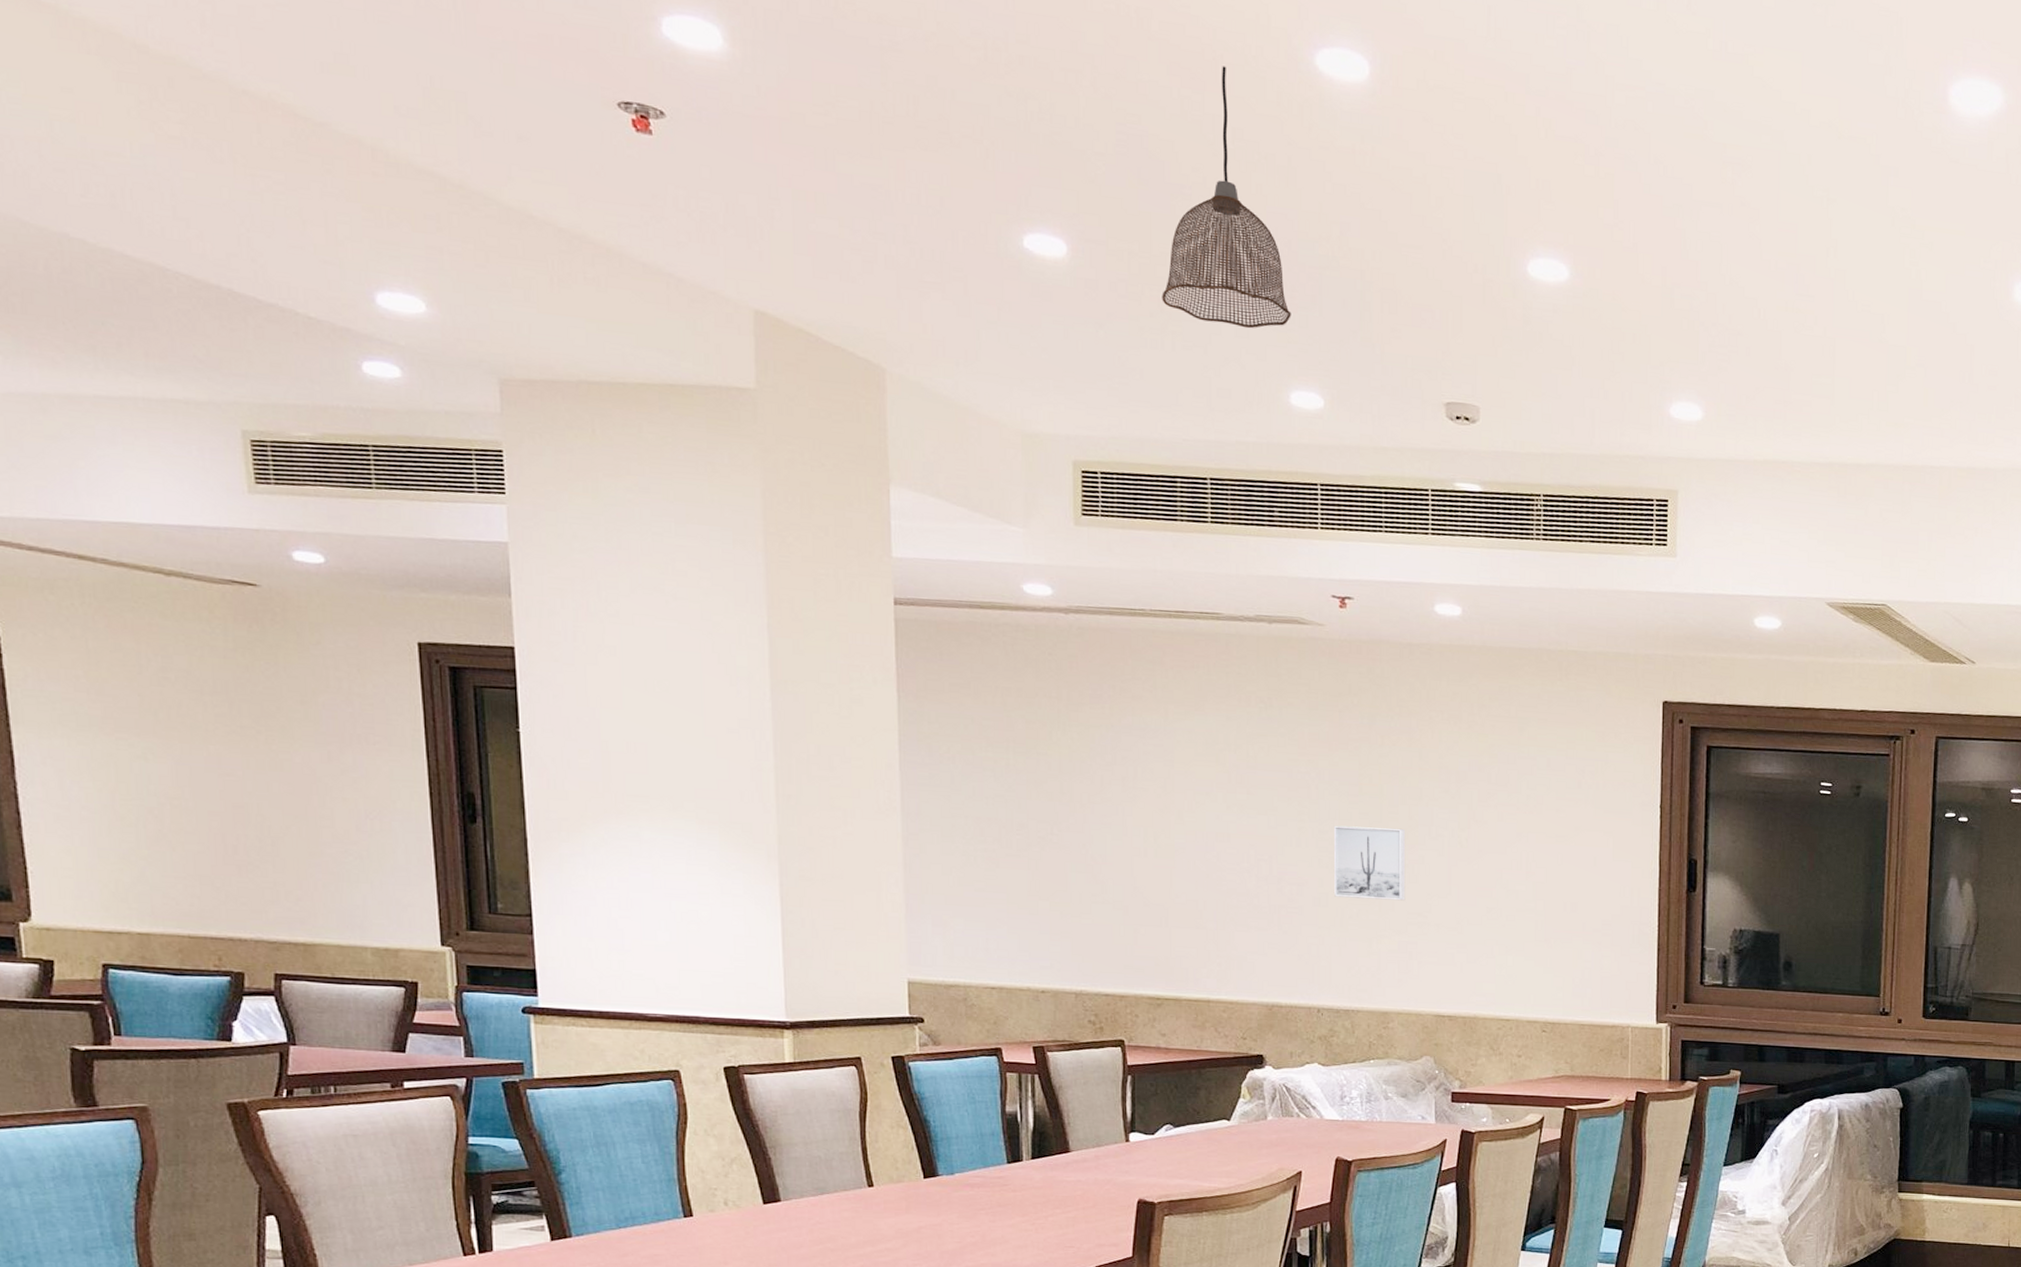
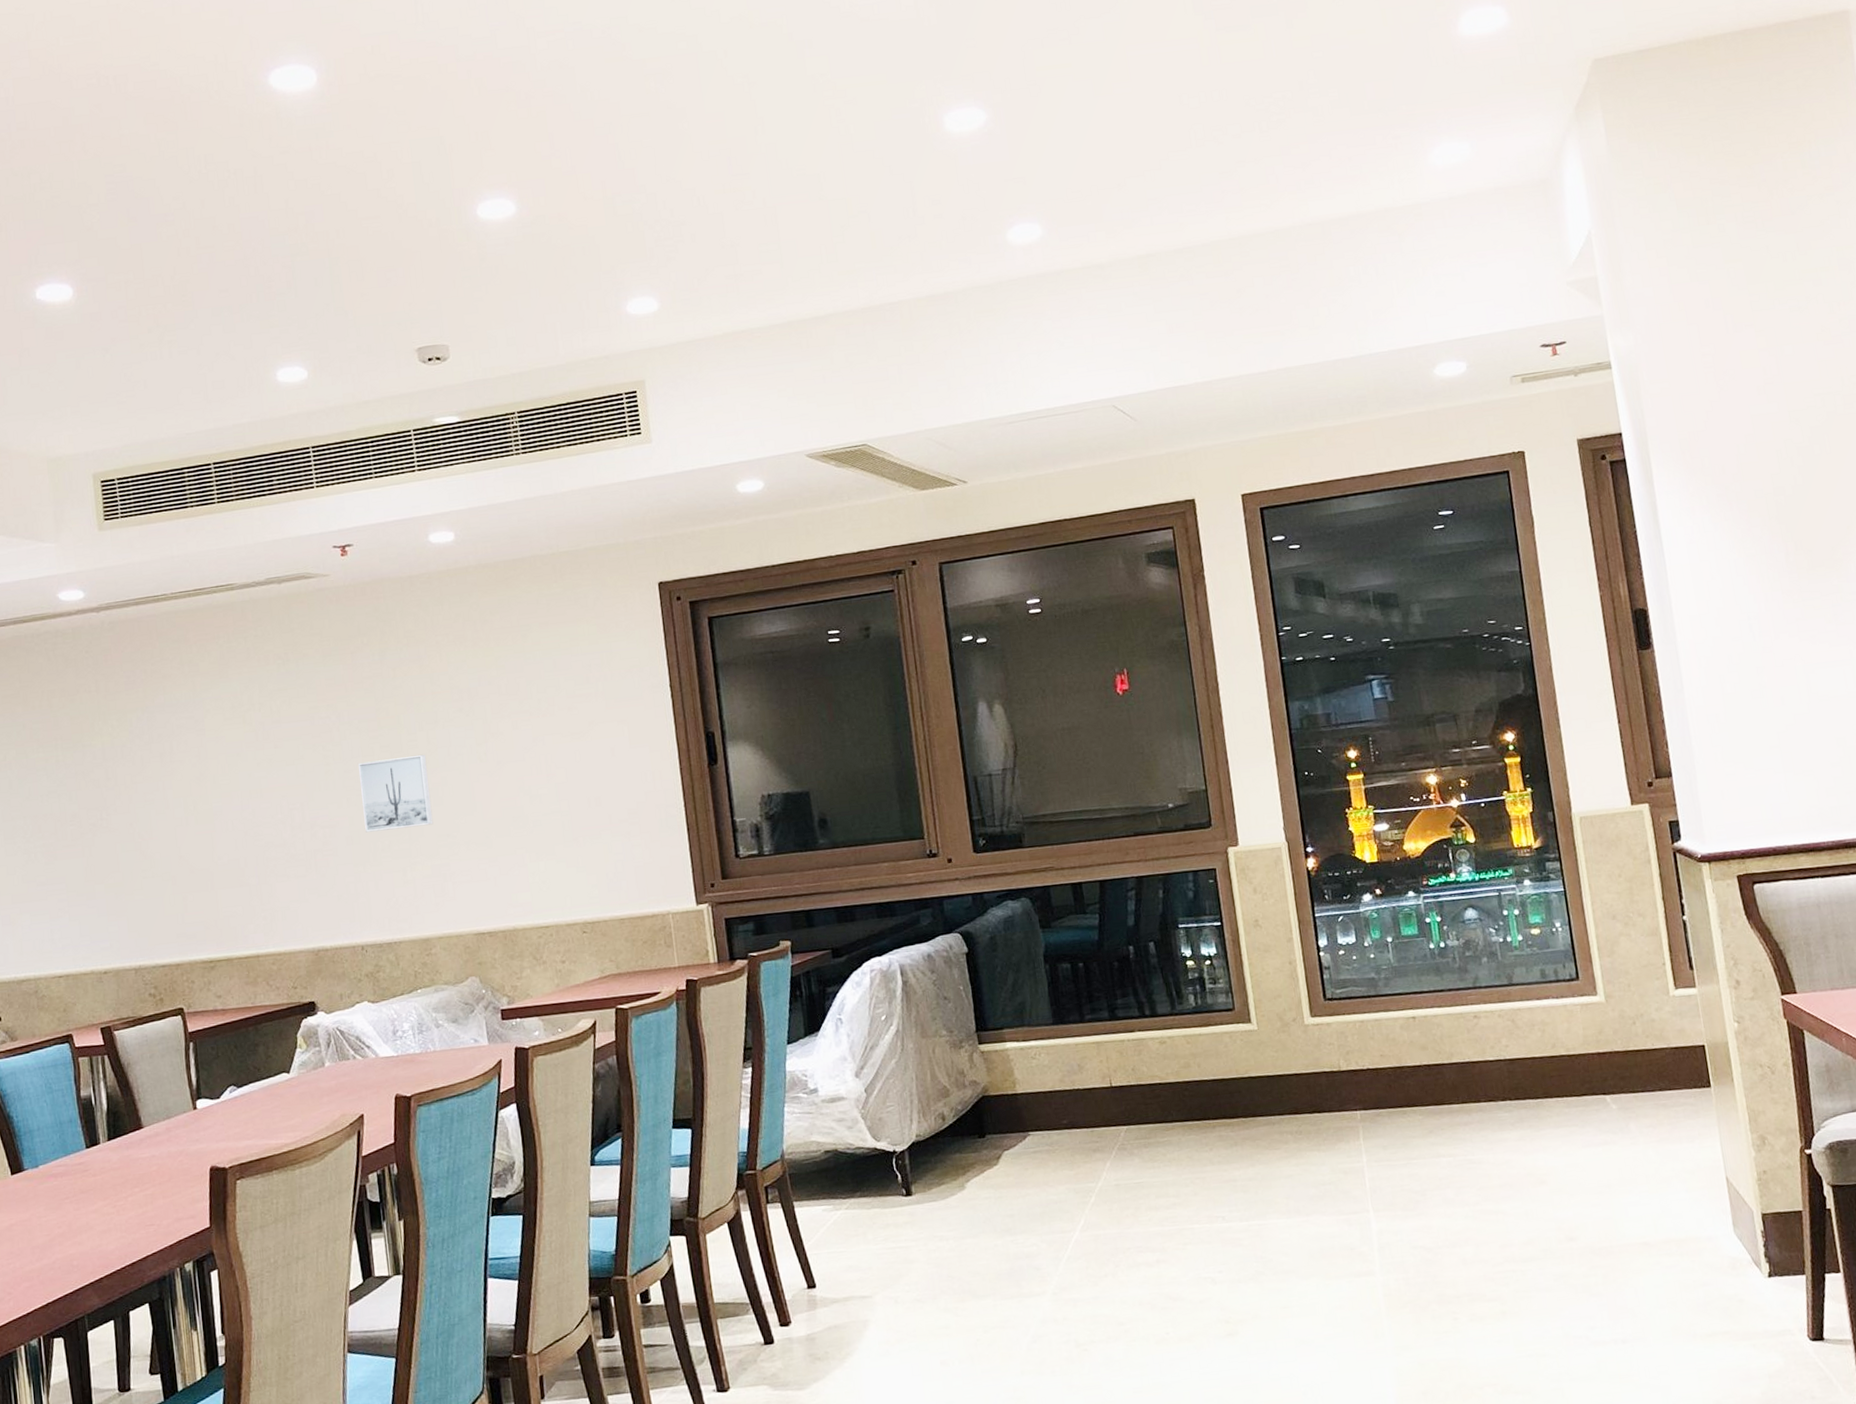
pendant lamp: present [1162,66,1291,329] -> none [156,105,271,326]

